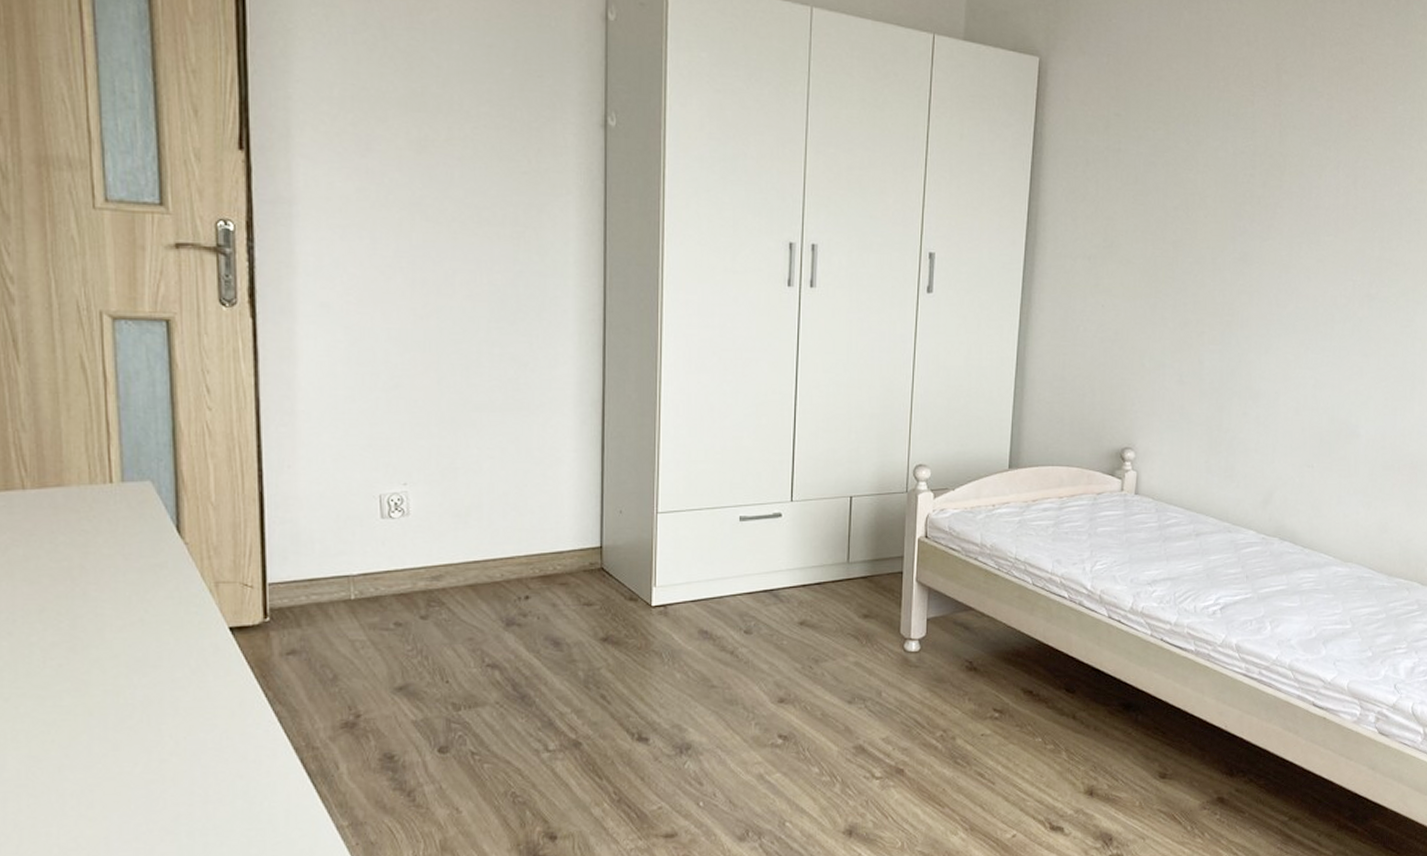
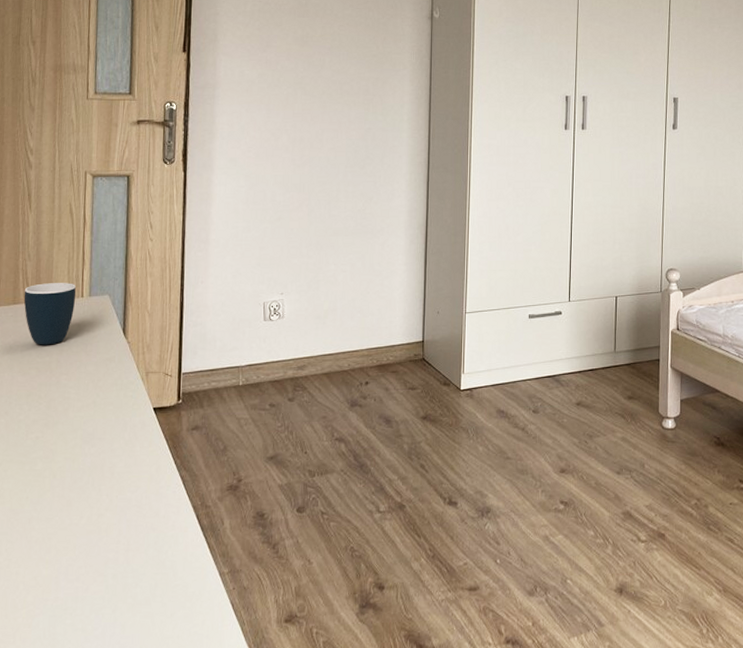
mug: none [20,463,102,546] -> present [23,283,77,345]

